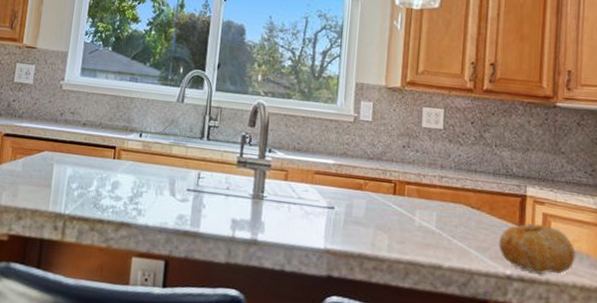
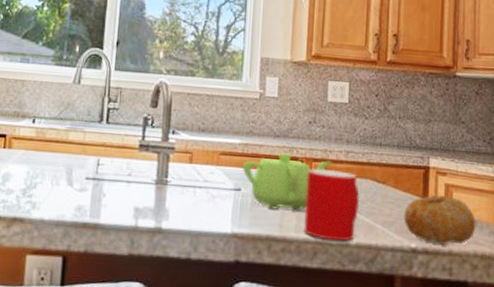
teapot: none [336,175,426,232] -> present [242,153,333,211]
cup: none [396,191,454,264] -> present [304,169,360,242]

